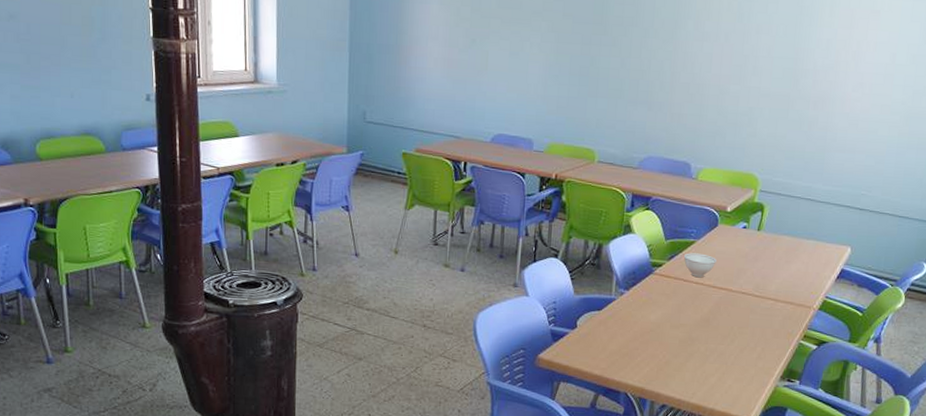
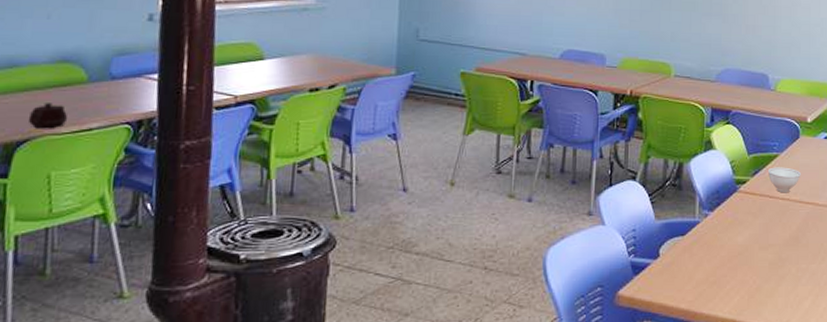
teapot: none [65,168,94,190] -> present [28,103,68,129]

